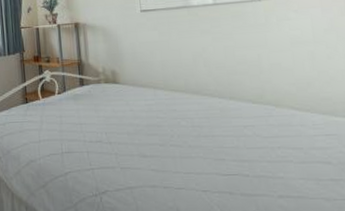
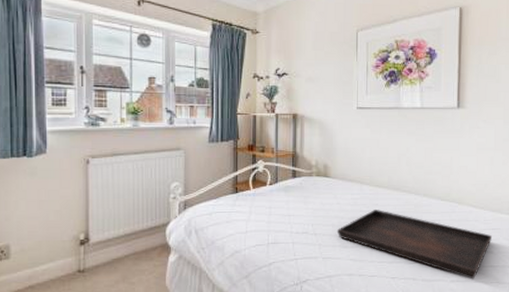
serving tray: none [133,115,327,195] -> present [336,210,492,280]

